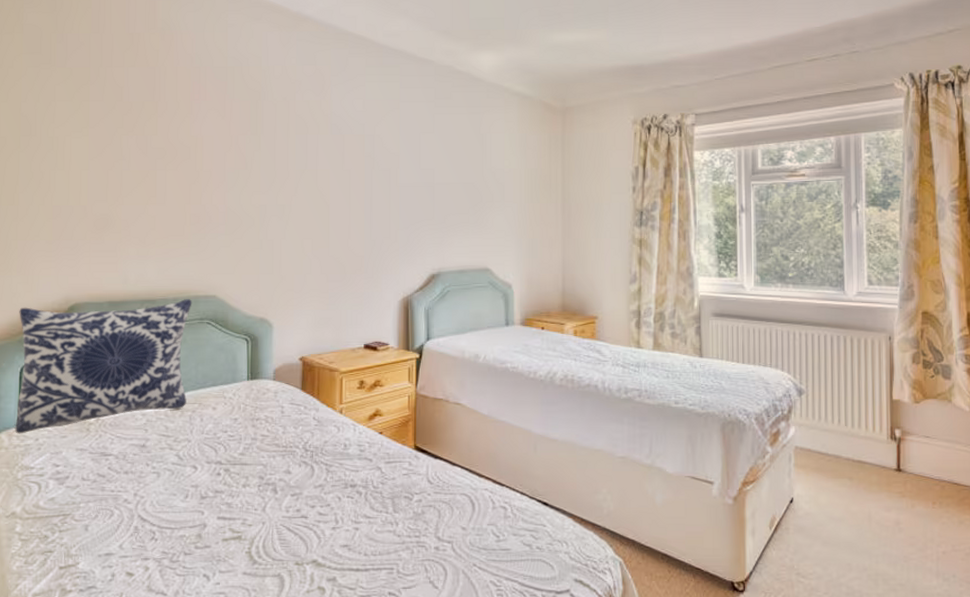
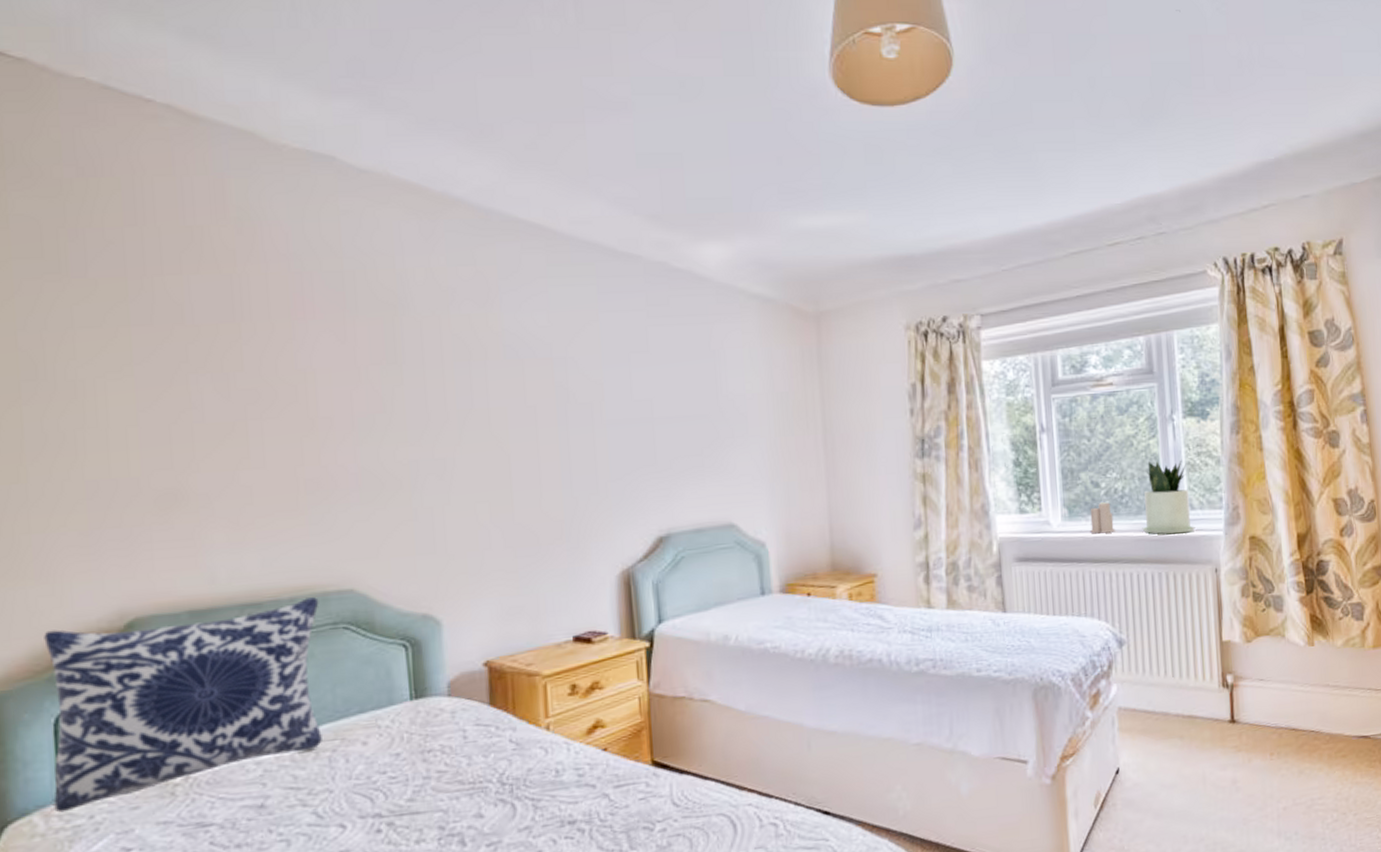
candle: none [778,271,801,299] -> present [1090,500,1116,534]
planter: none [824,242,873,304] -> present [1142,460,1196,535]

